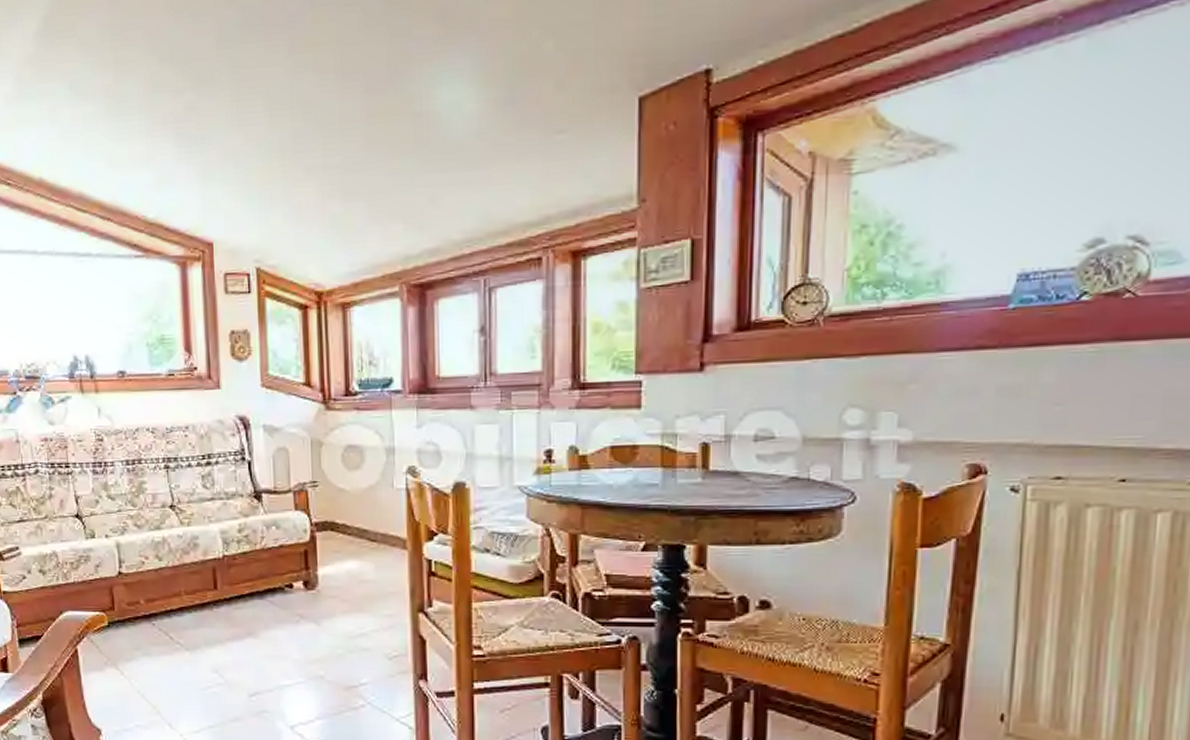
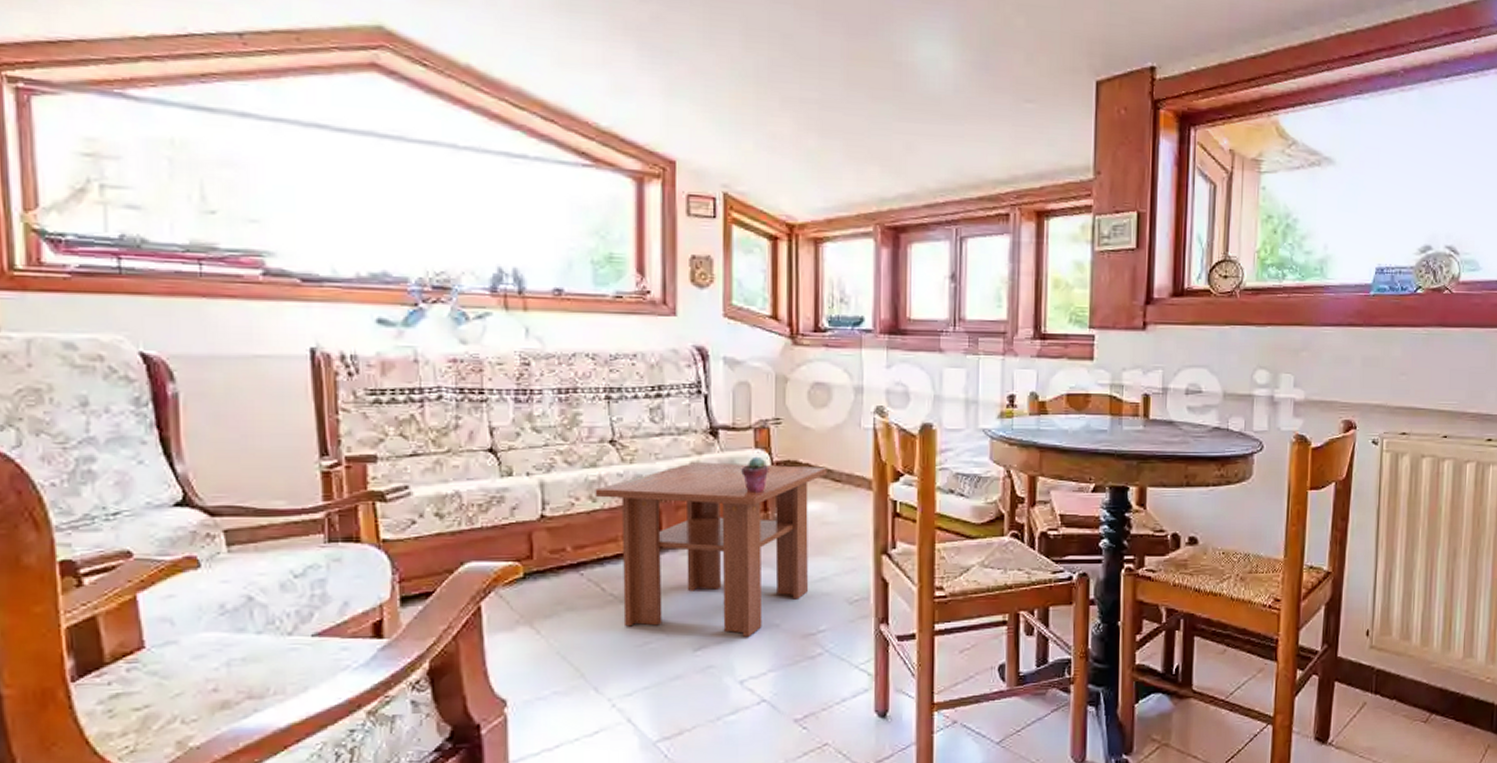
coffee table: none [160,524,363,686] -> present [595,462,827,637]
potted succulent: none [283,518,309,553] -> present [741,456,770,494]

